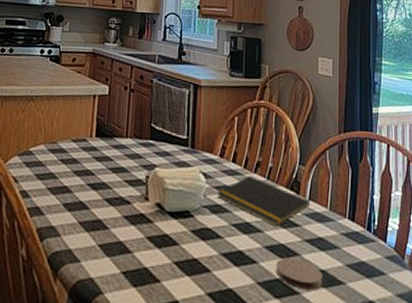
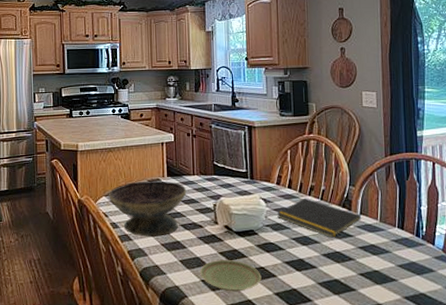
decorative bowl: none [21,140,117,212] -> present [108,181,187,237]
plate: none [121,246,194,289] -> present [200,259,262,292]
coaster: present [275,257,323,290] -> none [333,262,376,287]

